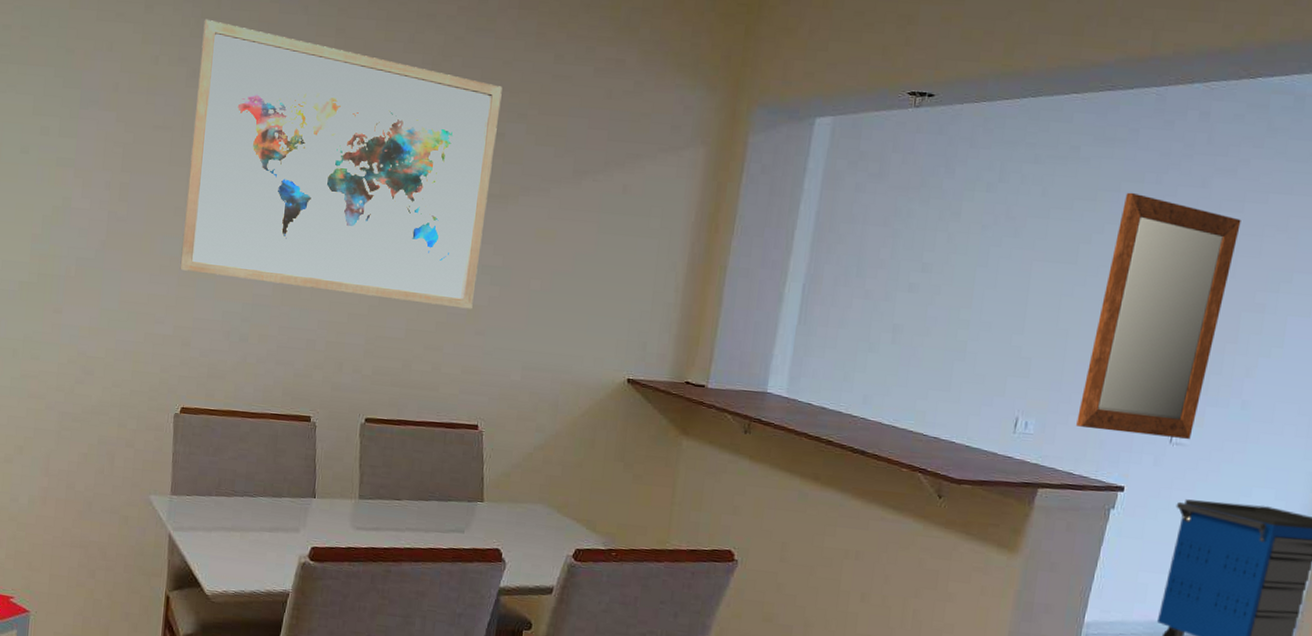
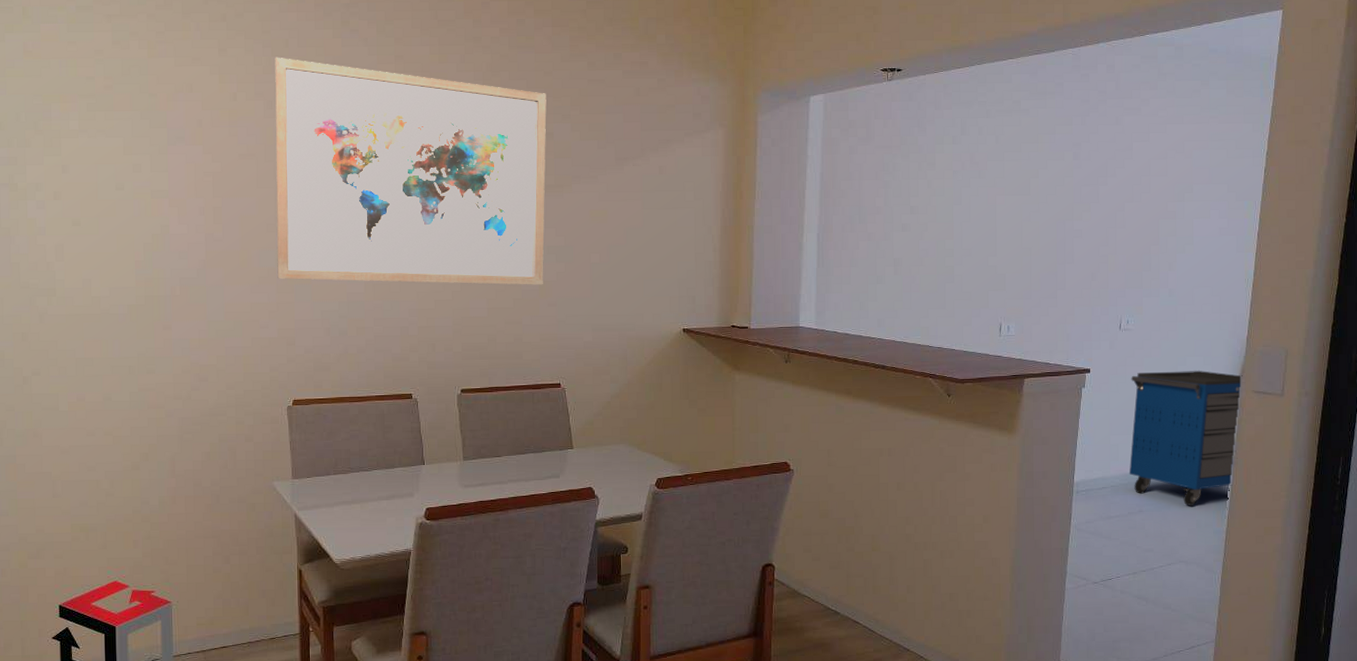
mirror: present [1076,192,1241,439] -> none [1047,133,1149,326]

